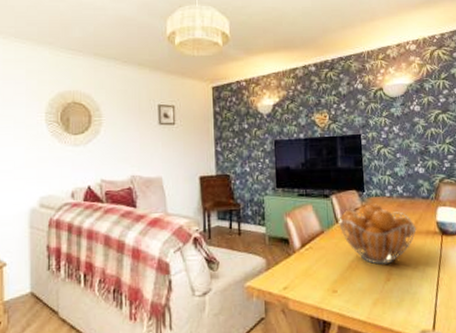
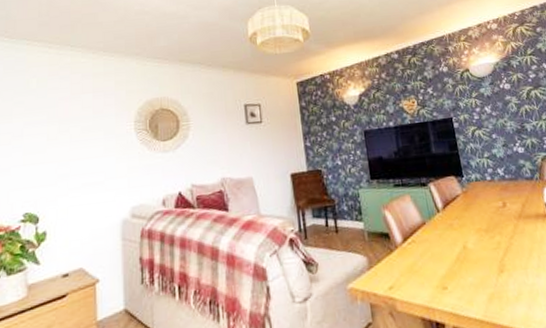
fruit basket: present [339,204,416,266] -> none [440,189,525,256]

